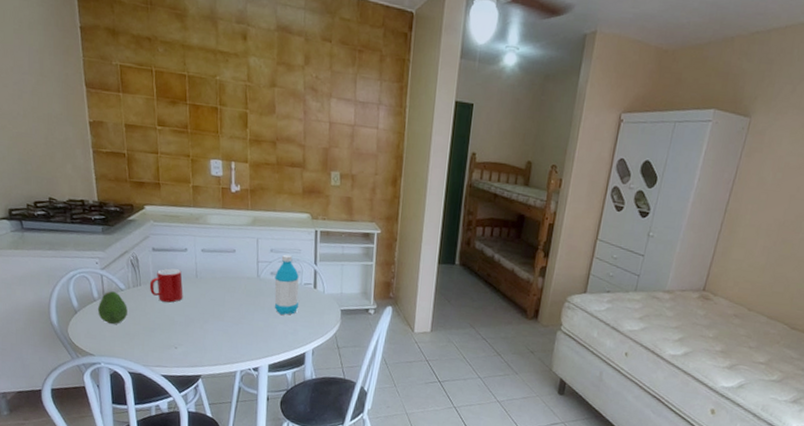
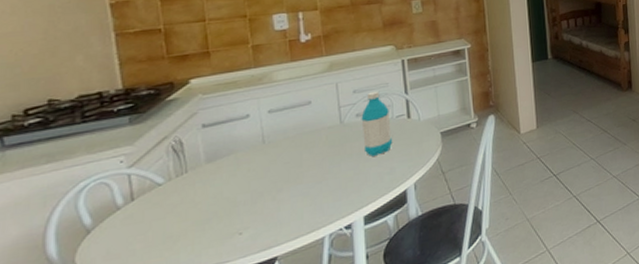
fruit: present [97,291,128,324] -> none [122,189,168,233]
cup: present [149,268,183,303] -> none [199,140,247,184]

